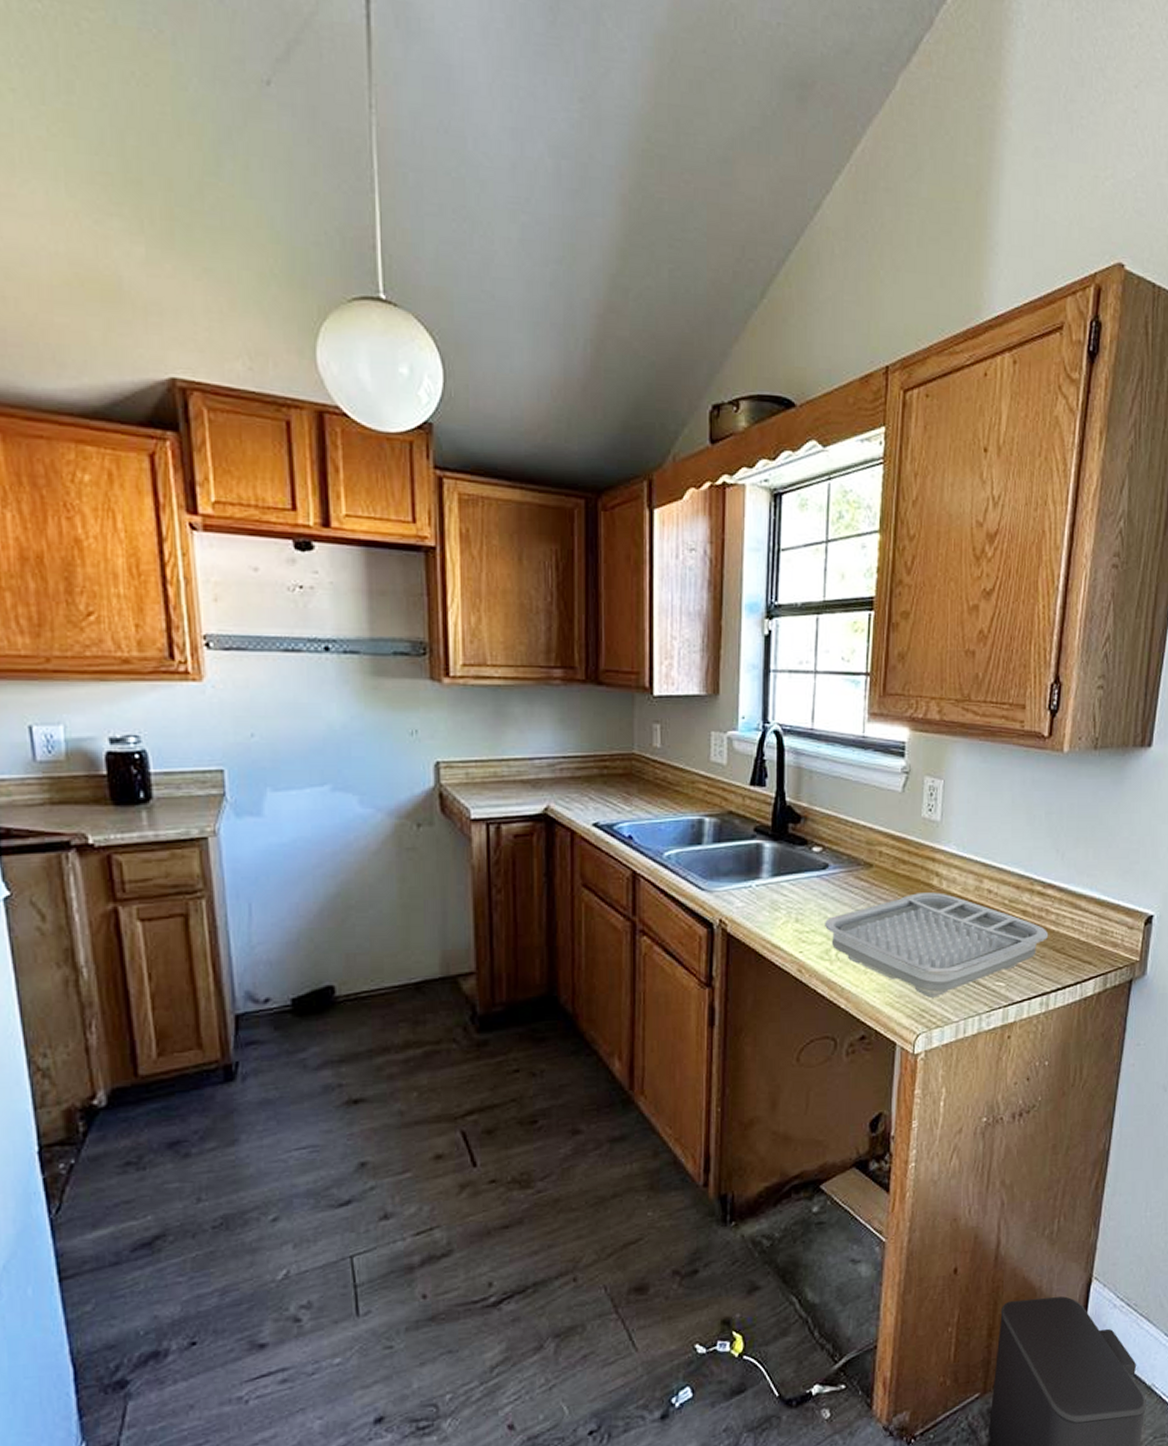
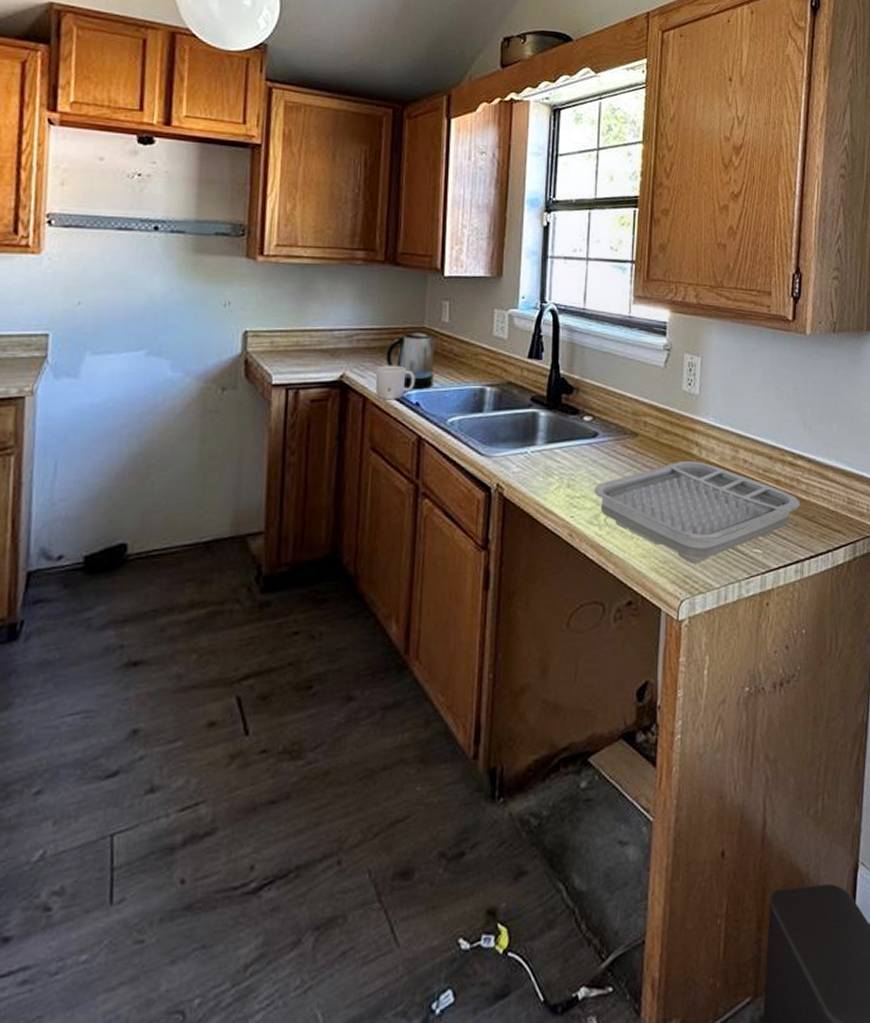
mug: none [583,796,626,834] -> present [375,365,415,400]
kettle: none [592,759,650,821] -> present [385,332,438,389]

